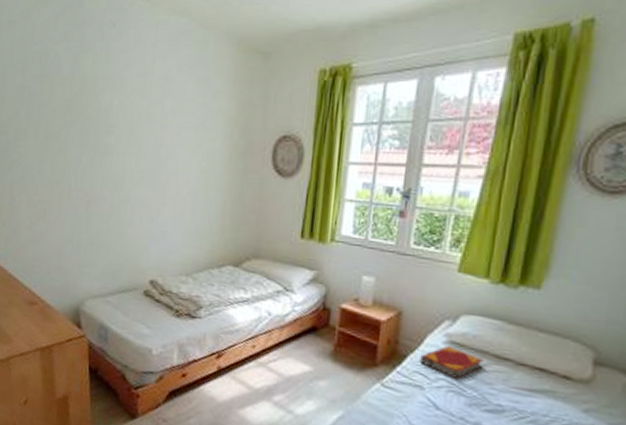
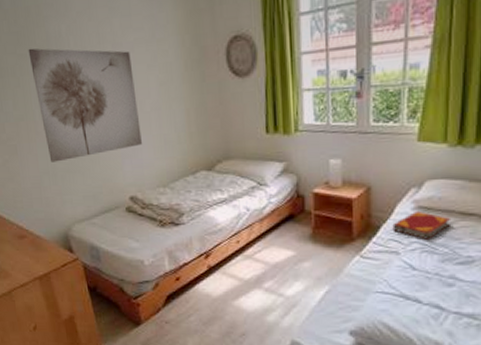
wall art: none [76,116,177,233] -> present [28,48,142,162]

